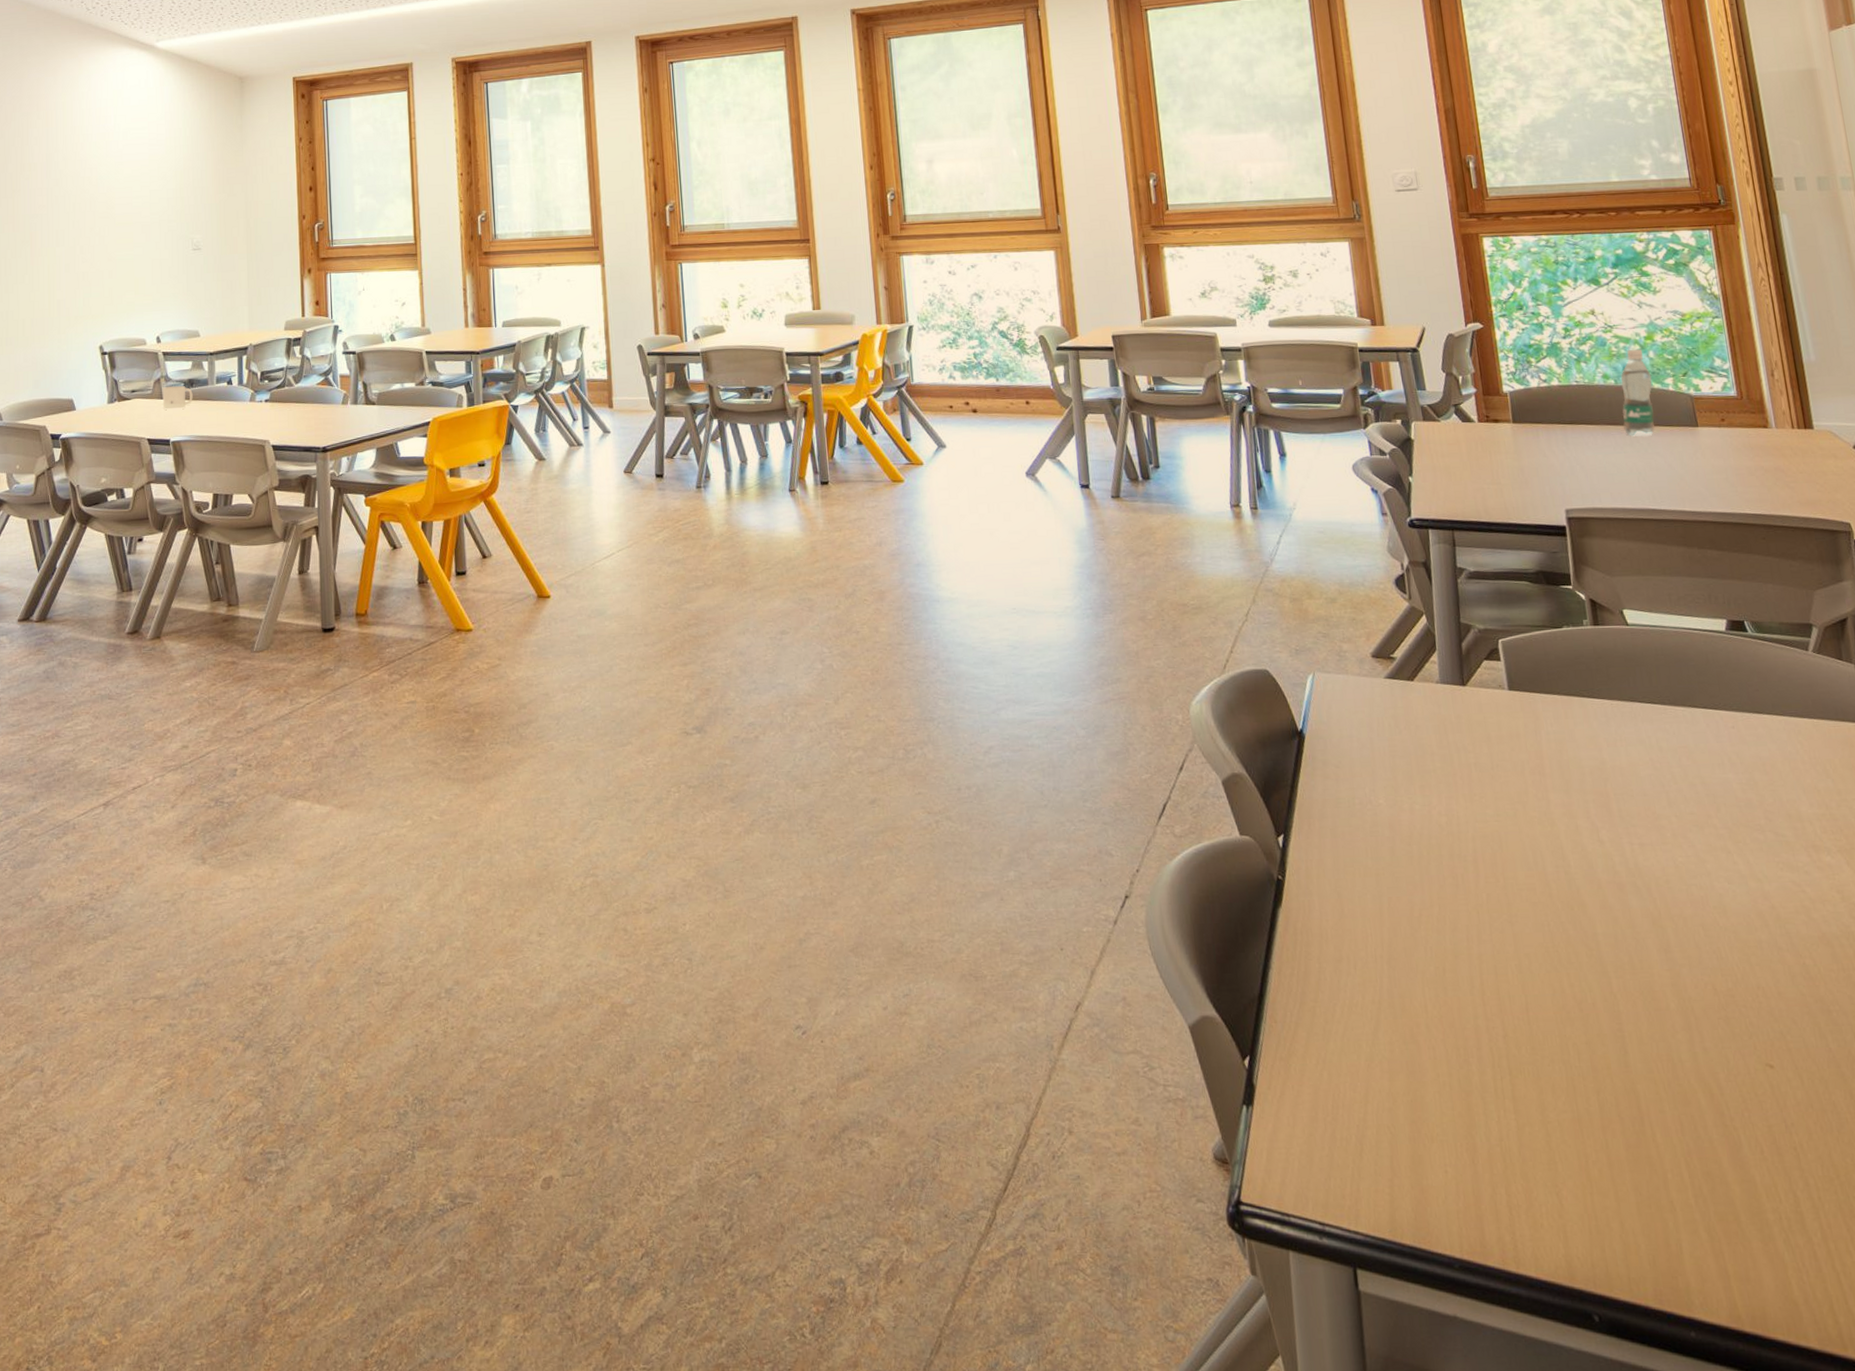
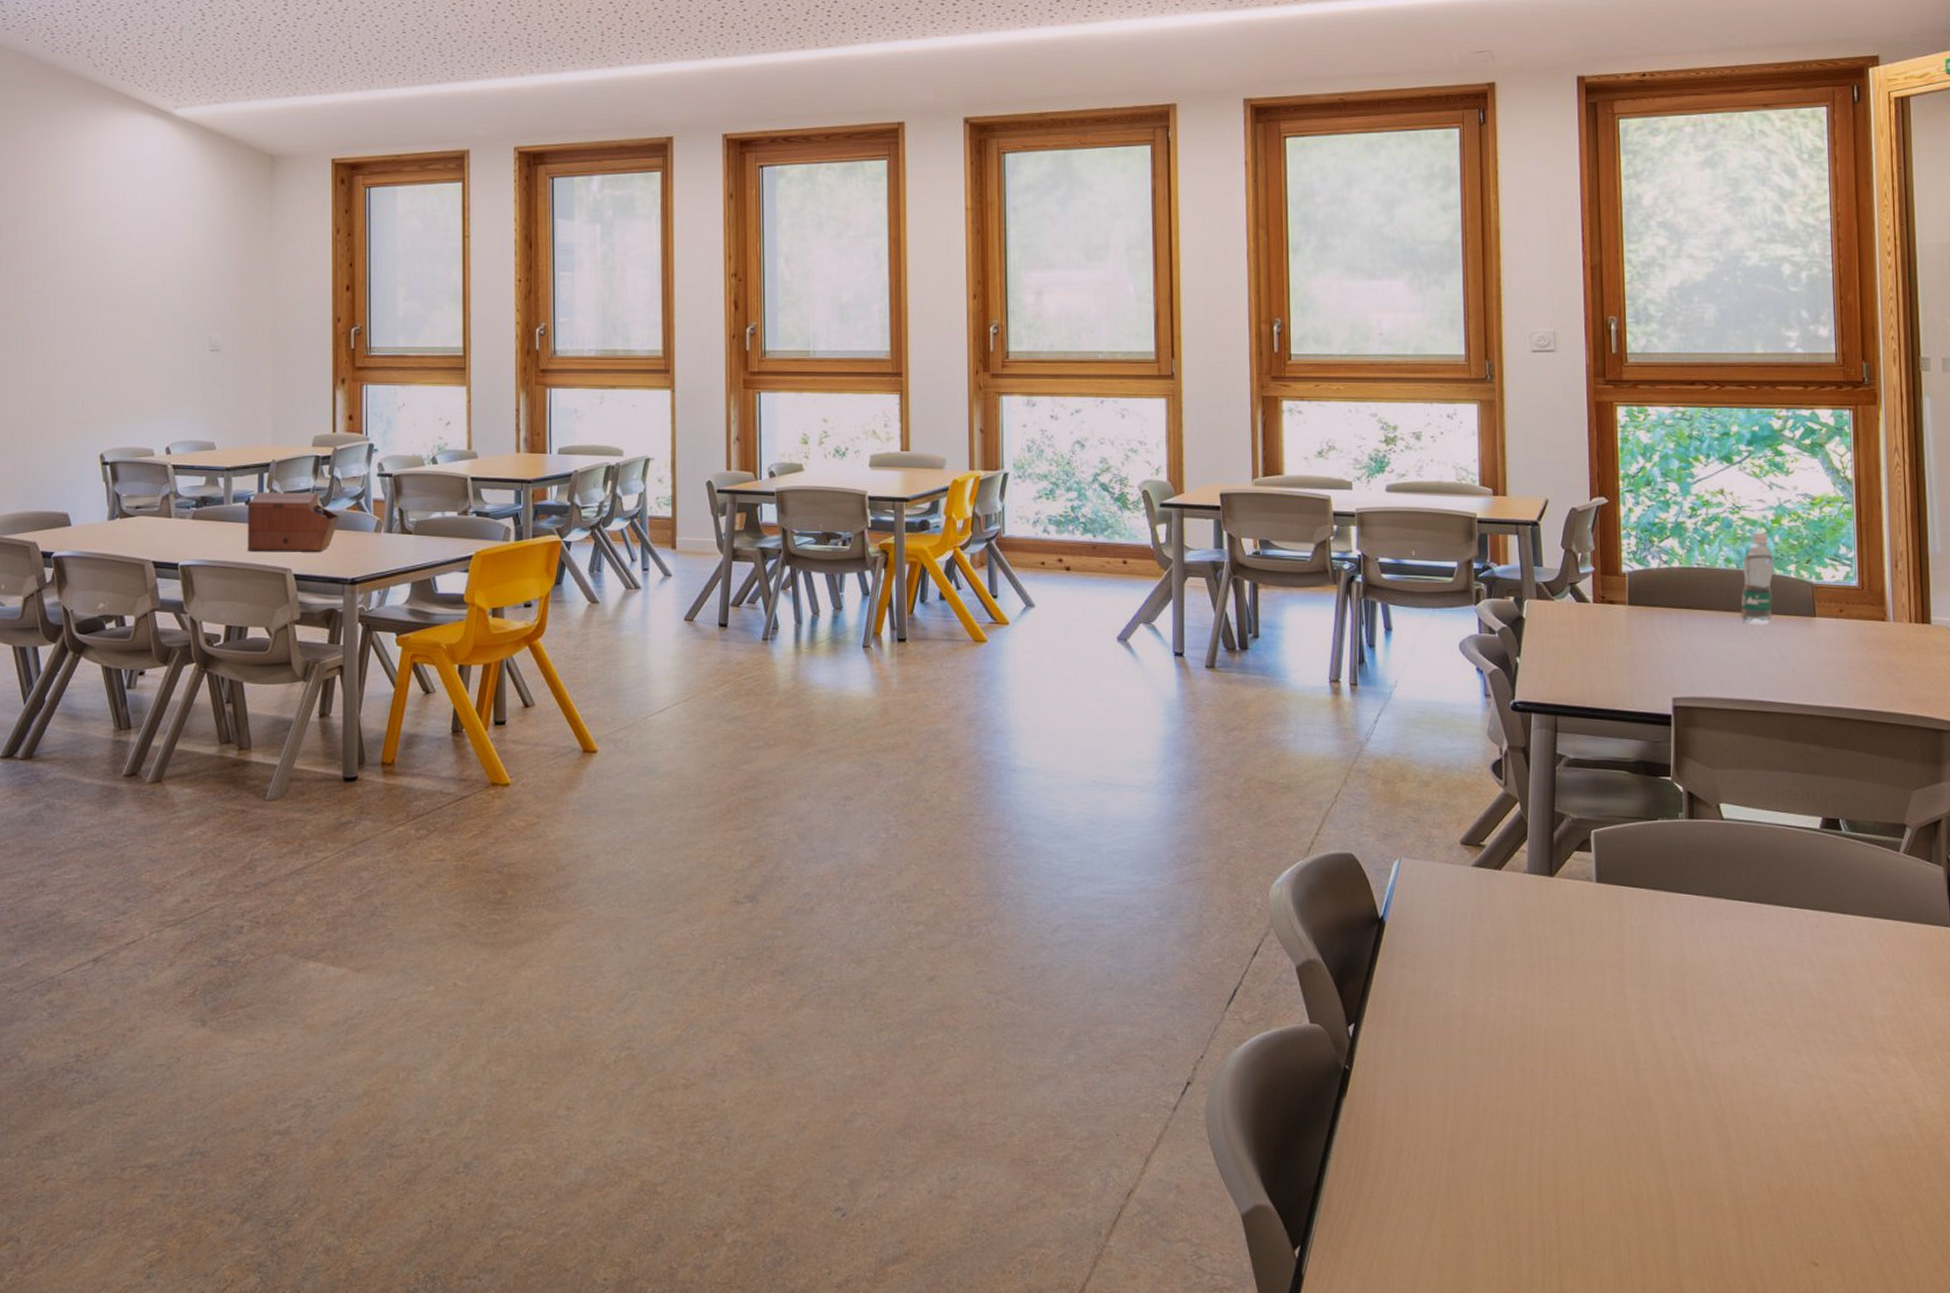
mug: present [162,385,193,411] -> none [171,503,206,531]
sewing box: none [229,371,311,426] -> present [247,492,340,552]

